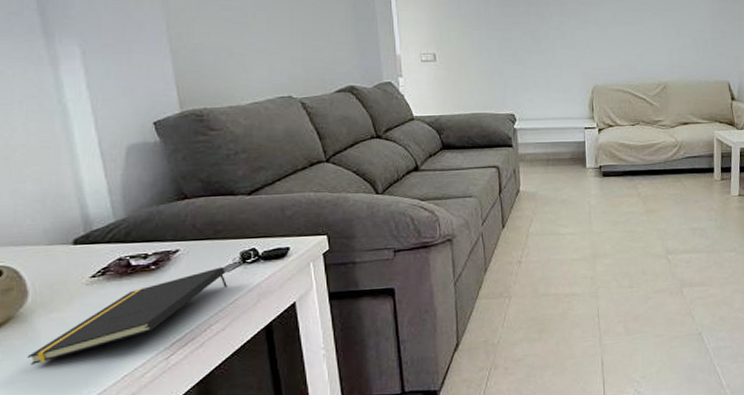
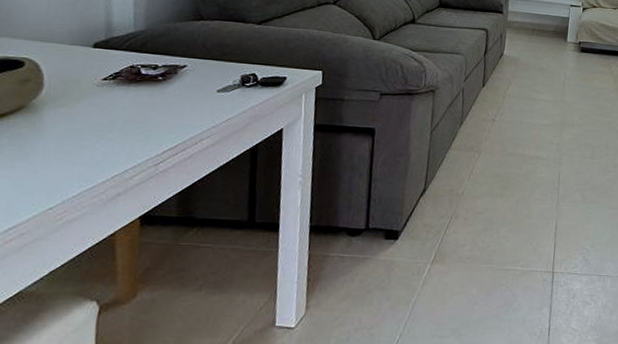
notepad: present [27,267,227,365] -> none [30,87,225,153]

